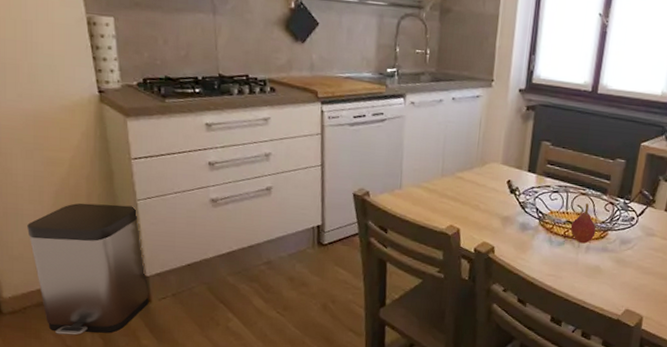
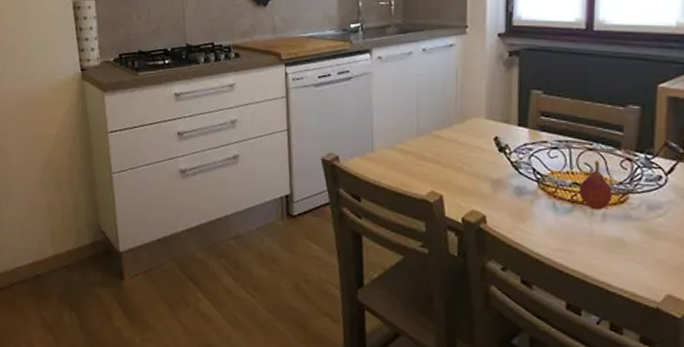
pedal bin: present [27,203,149,336] -> none [17,177,122,314]

